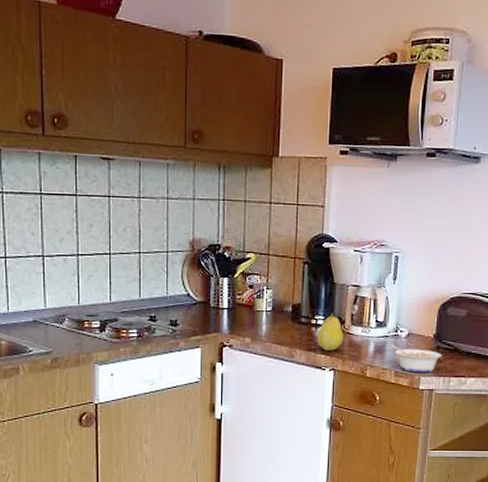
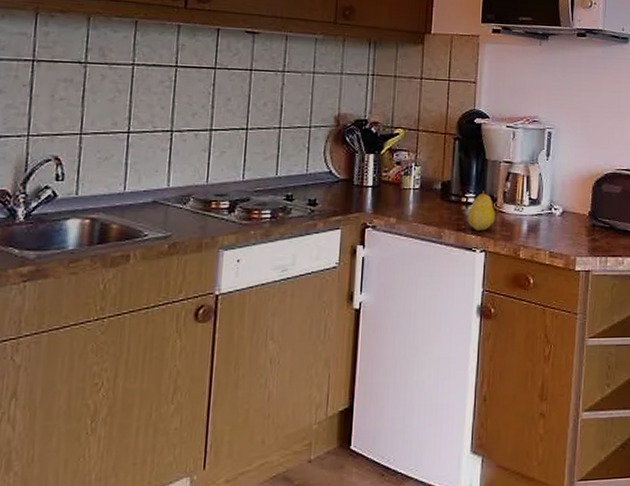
legume: present [391,344,442,373] -> none [545,223,598,253]

